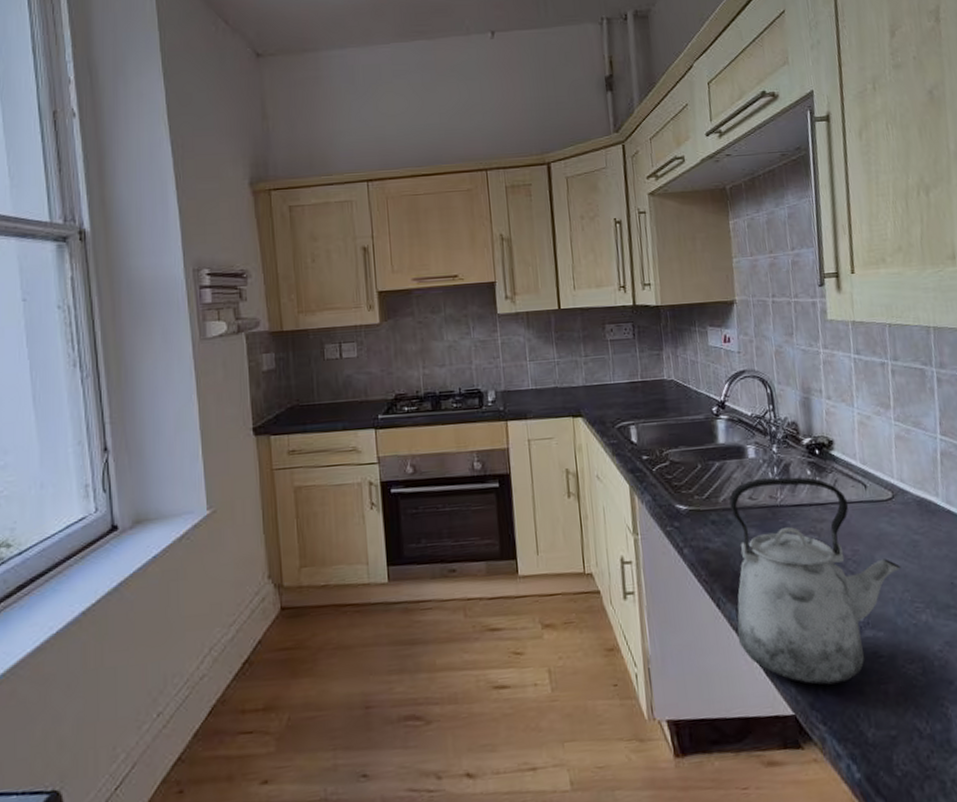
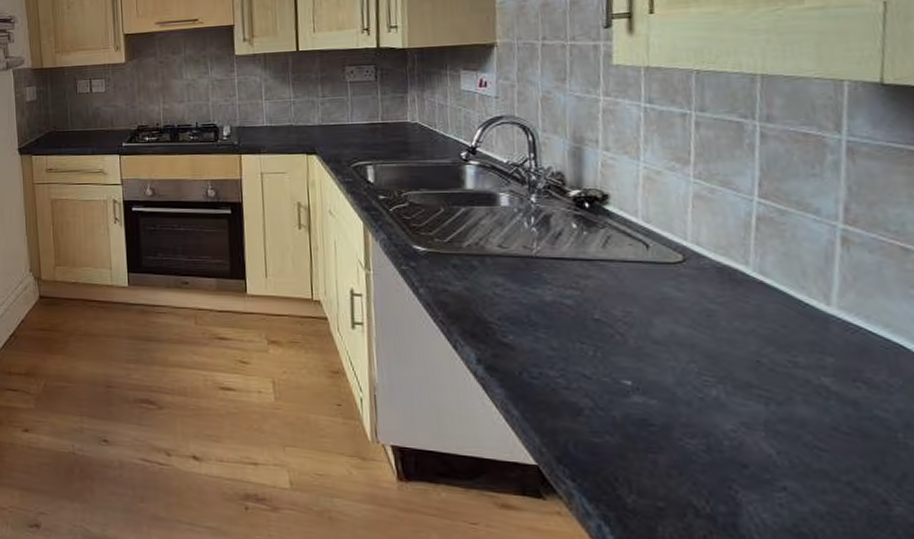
kettle: present [729,477,902,685] -> none [475,228,688,444]

